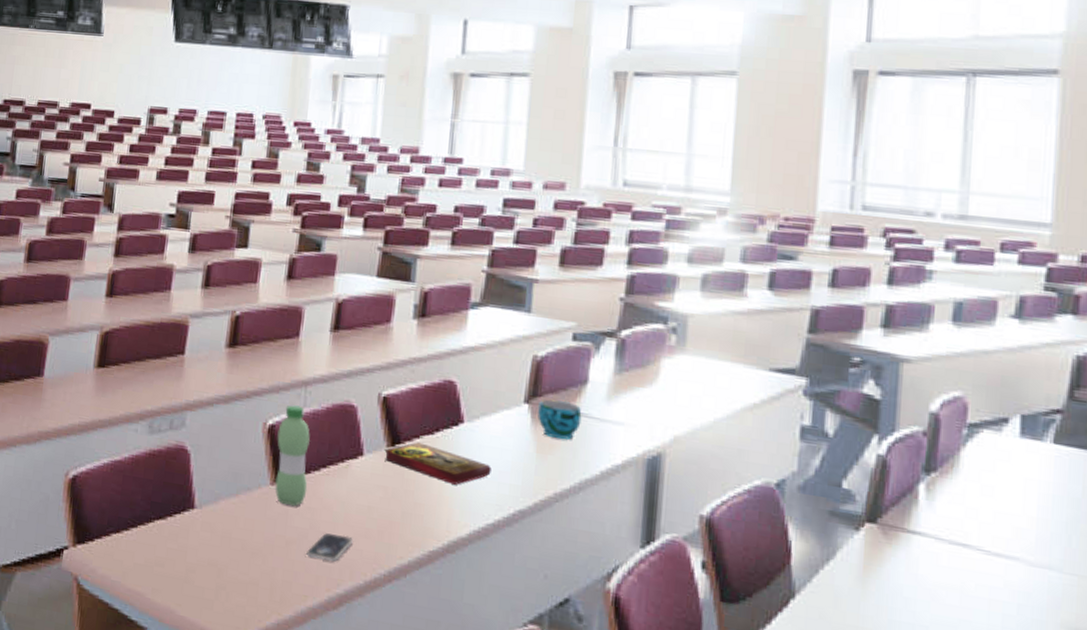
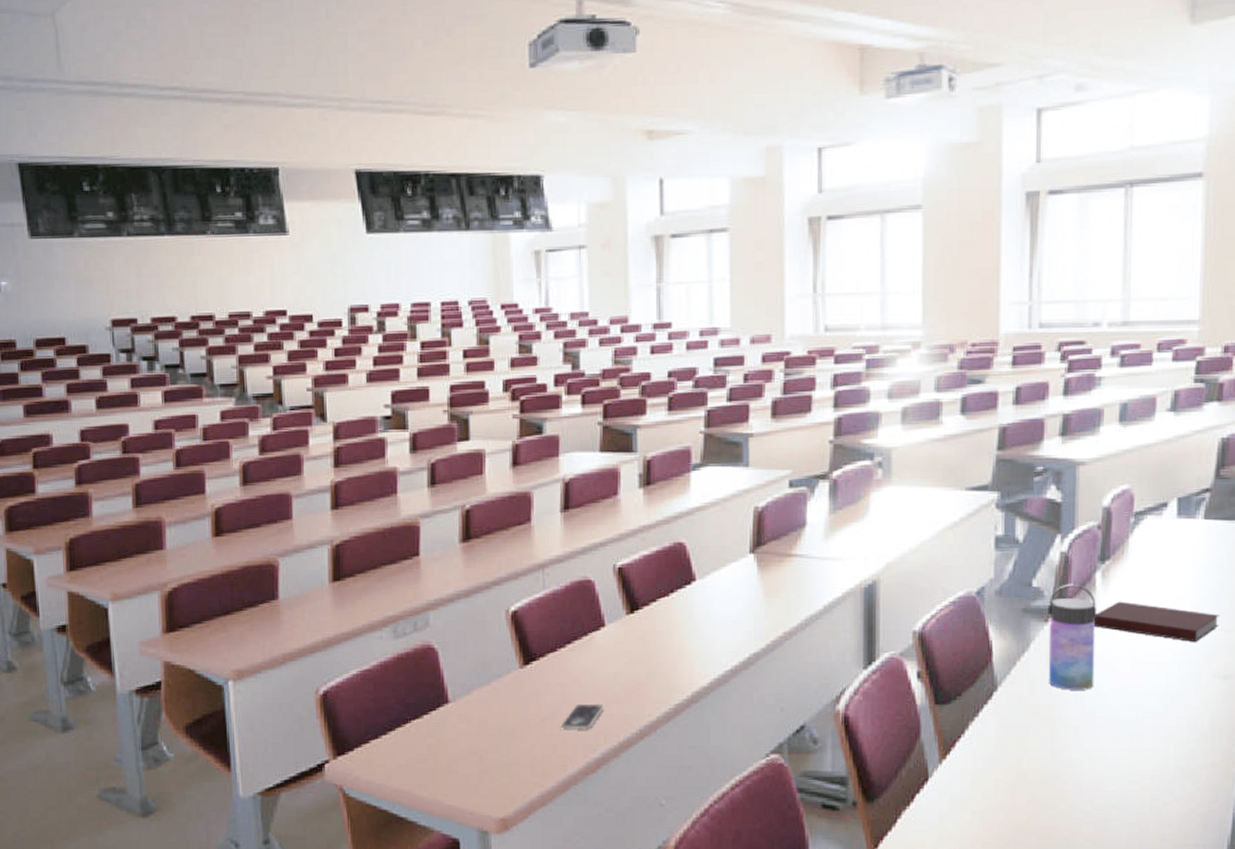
water bottle: present [274,405,310,507] -> none [521,589,556,685]
book: present [384,442,491,485] -> none [624,605,725,640]
cup: present [538,399,582,440] -> none [763,545,803,582]
water bottle: none [857,491,919,617] -> present [1048,583,1098,690]
notebook: none [913,520,1071,584] -> present [1093,601,1220,643]

